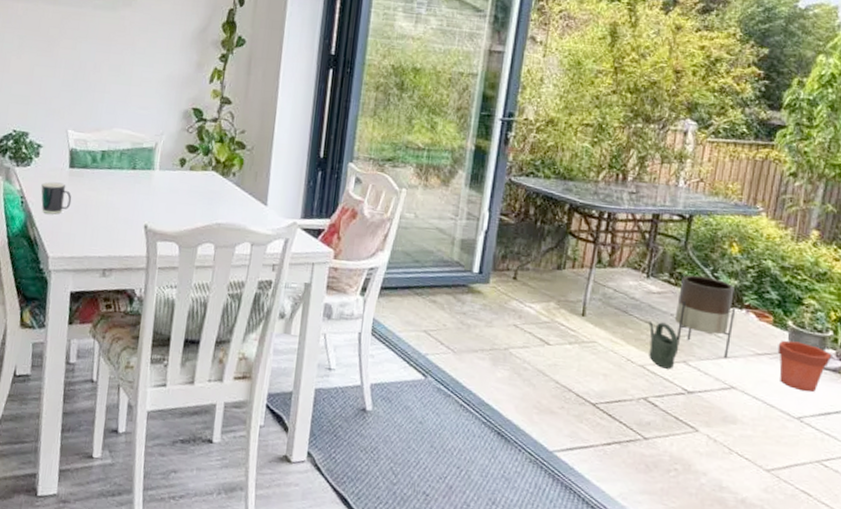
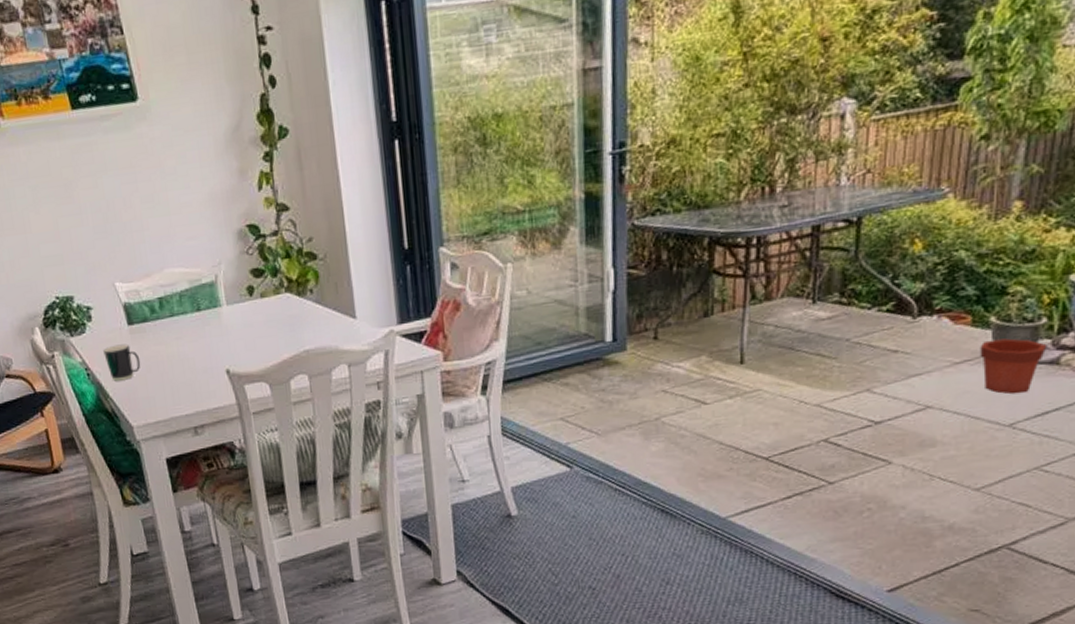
watering can: present [648,321,679,369] -> none [820,350,860,403]
planter: present [674,275,736,358] -> none [851,286,925,376]

